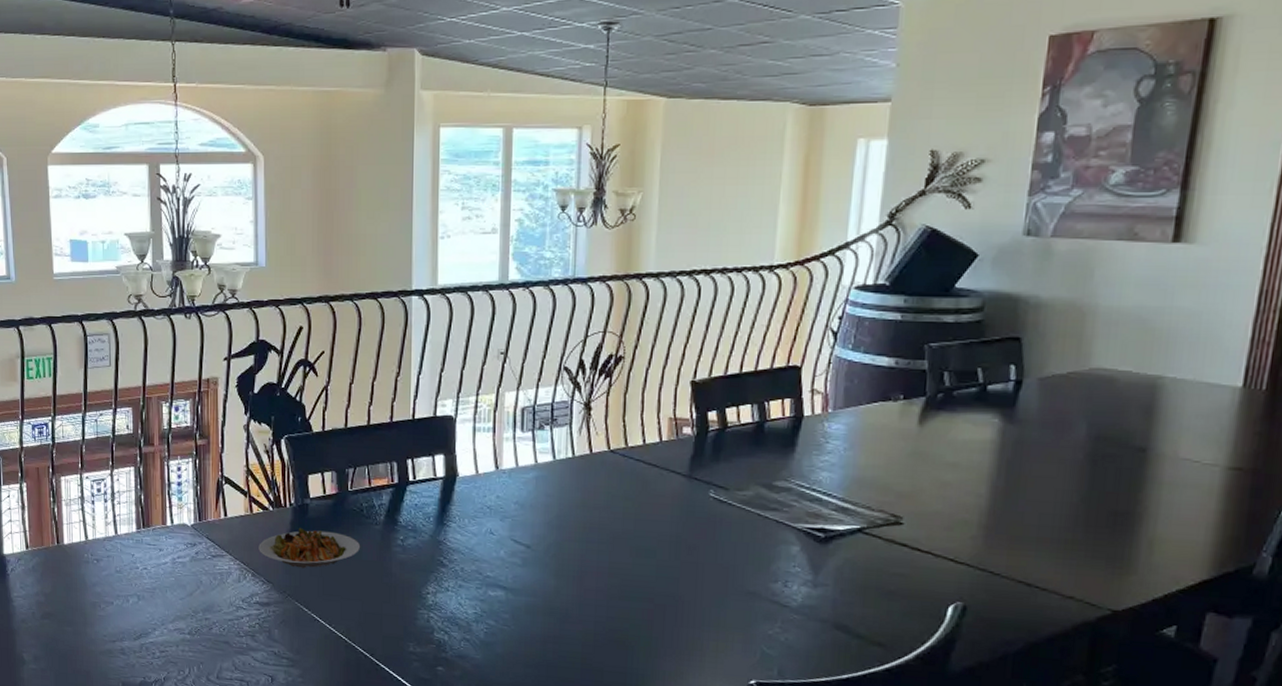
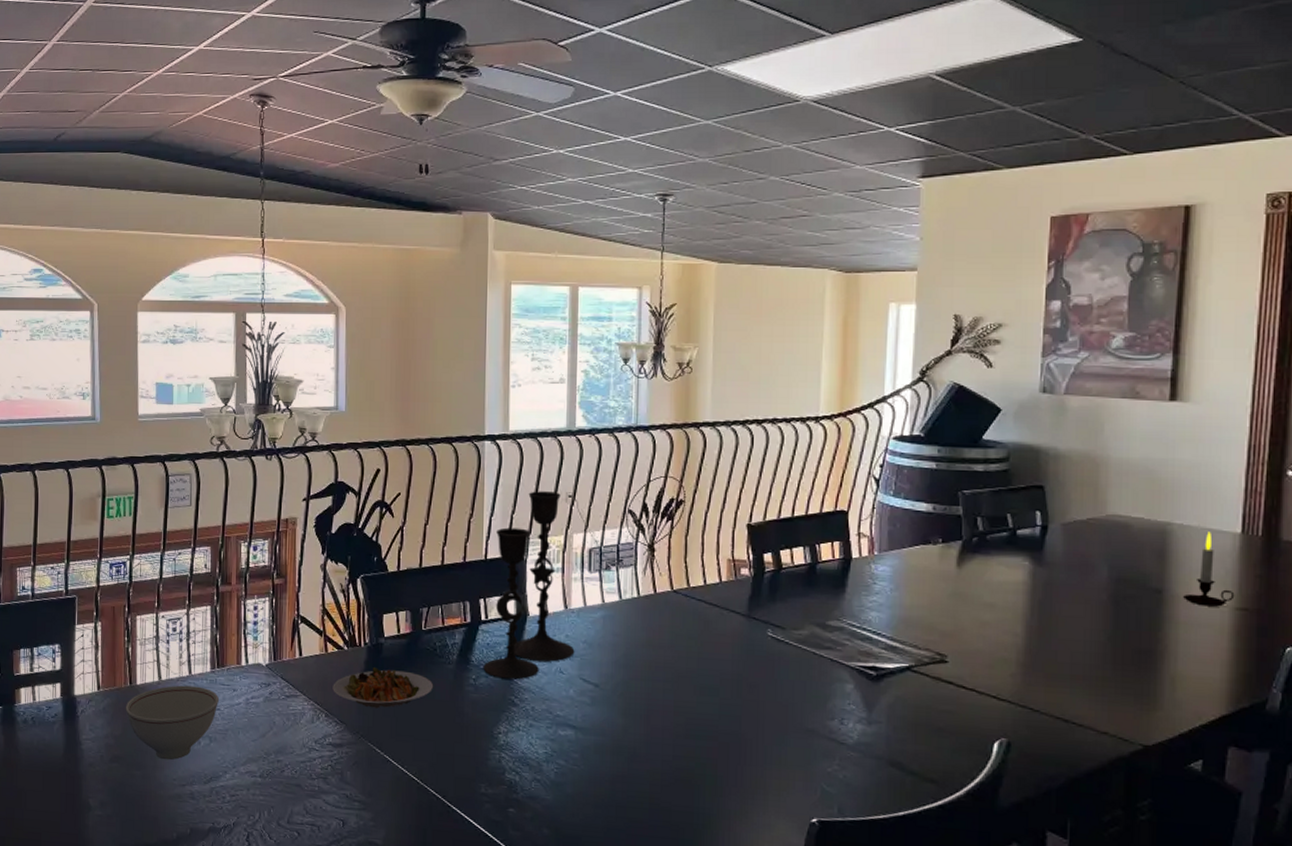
bowl: none [54,545,146,617] -> present [125,685,220,760]
candlestick: none [411,348,506,541] -> present [483,491,575,680]
candle: none [1170,386,1229,466] -> present [1183,532,1235,607]

